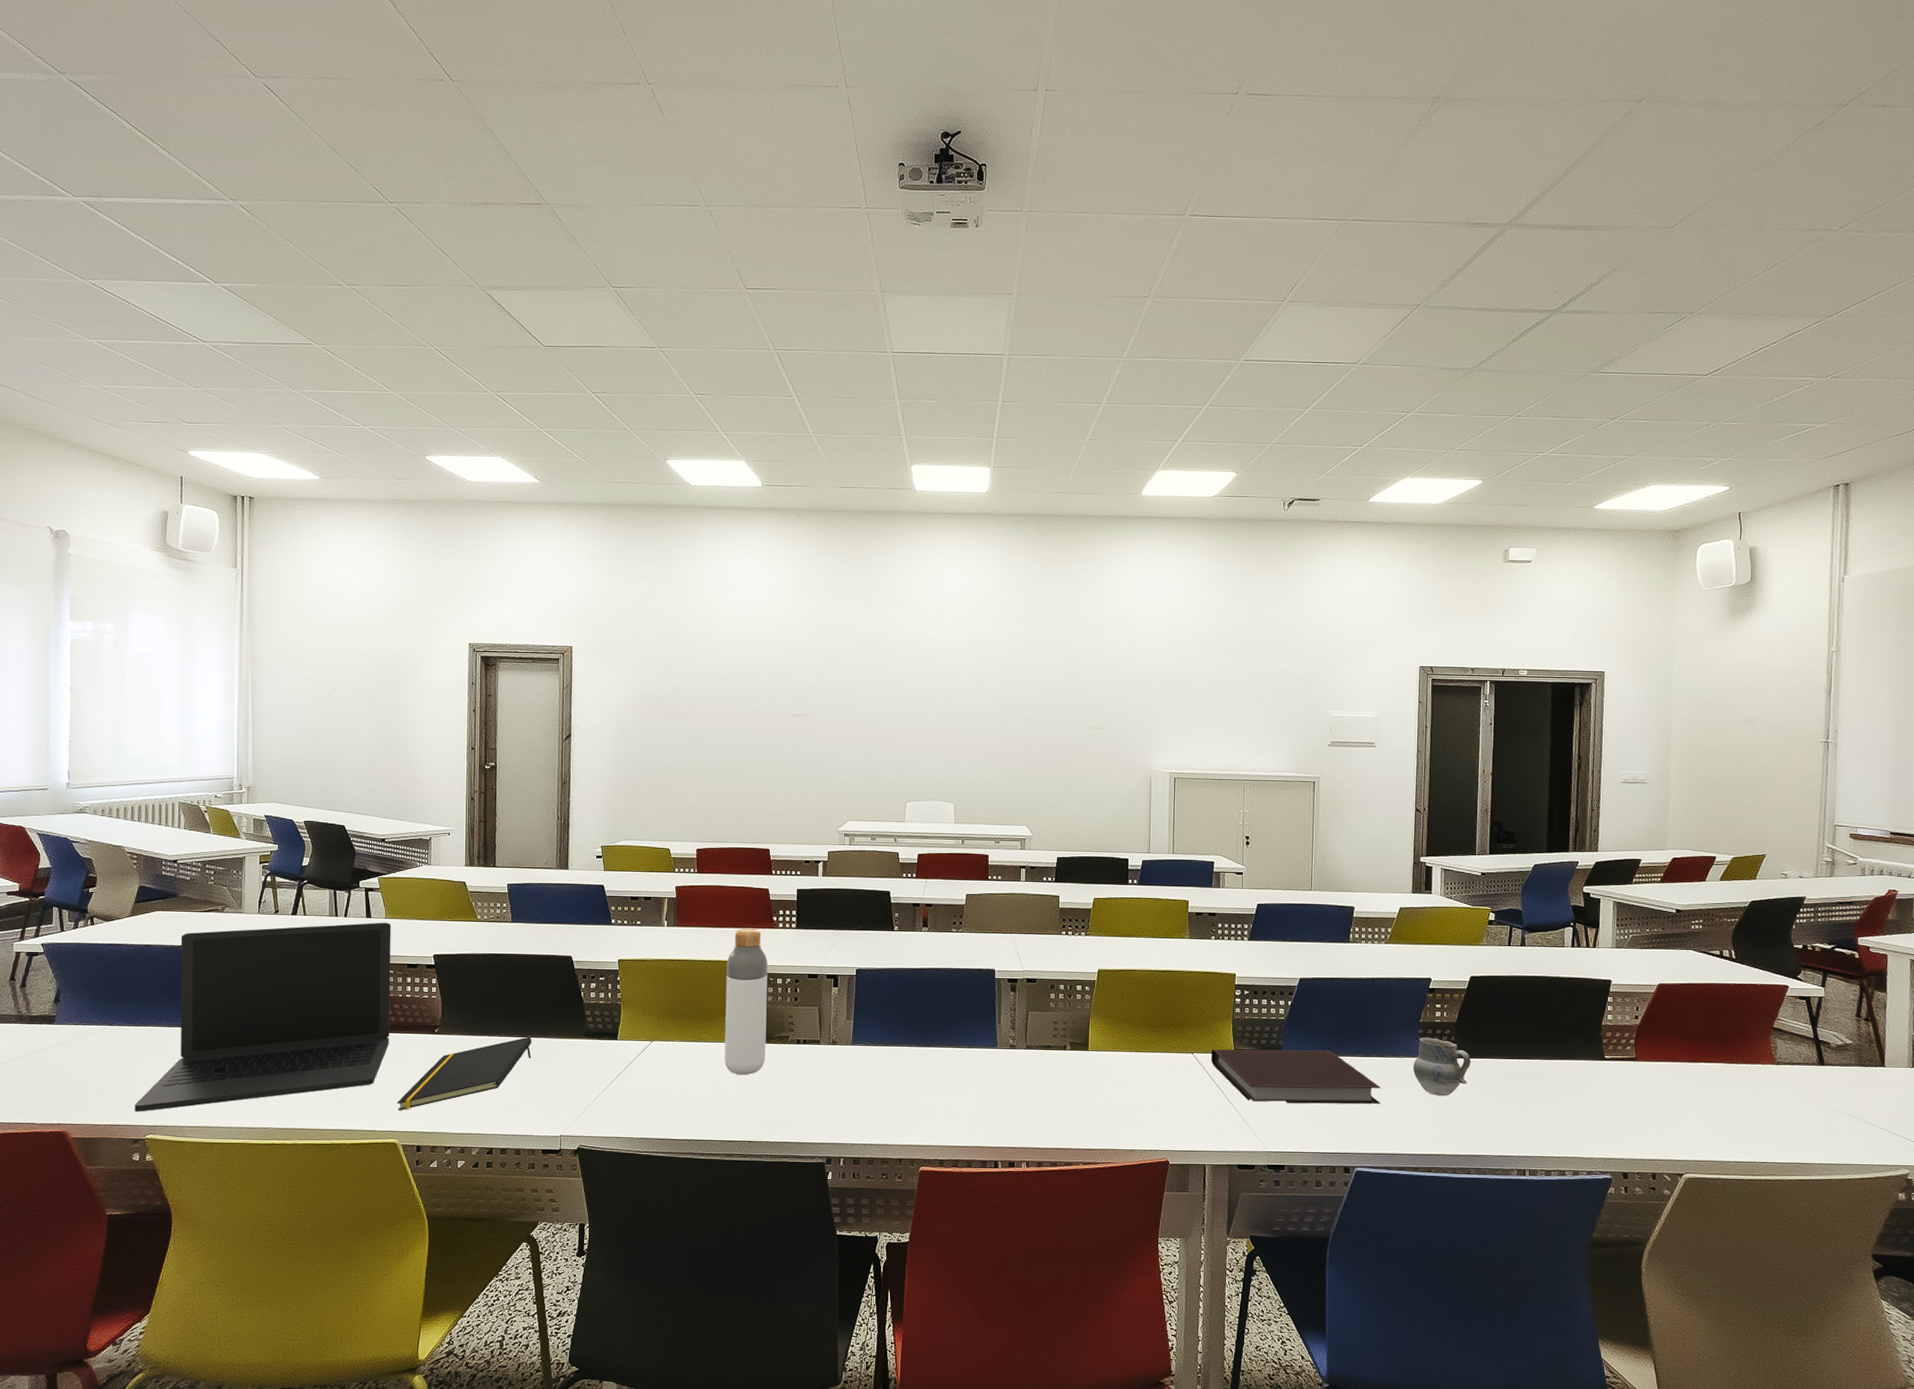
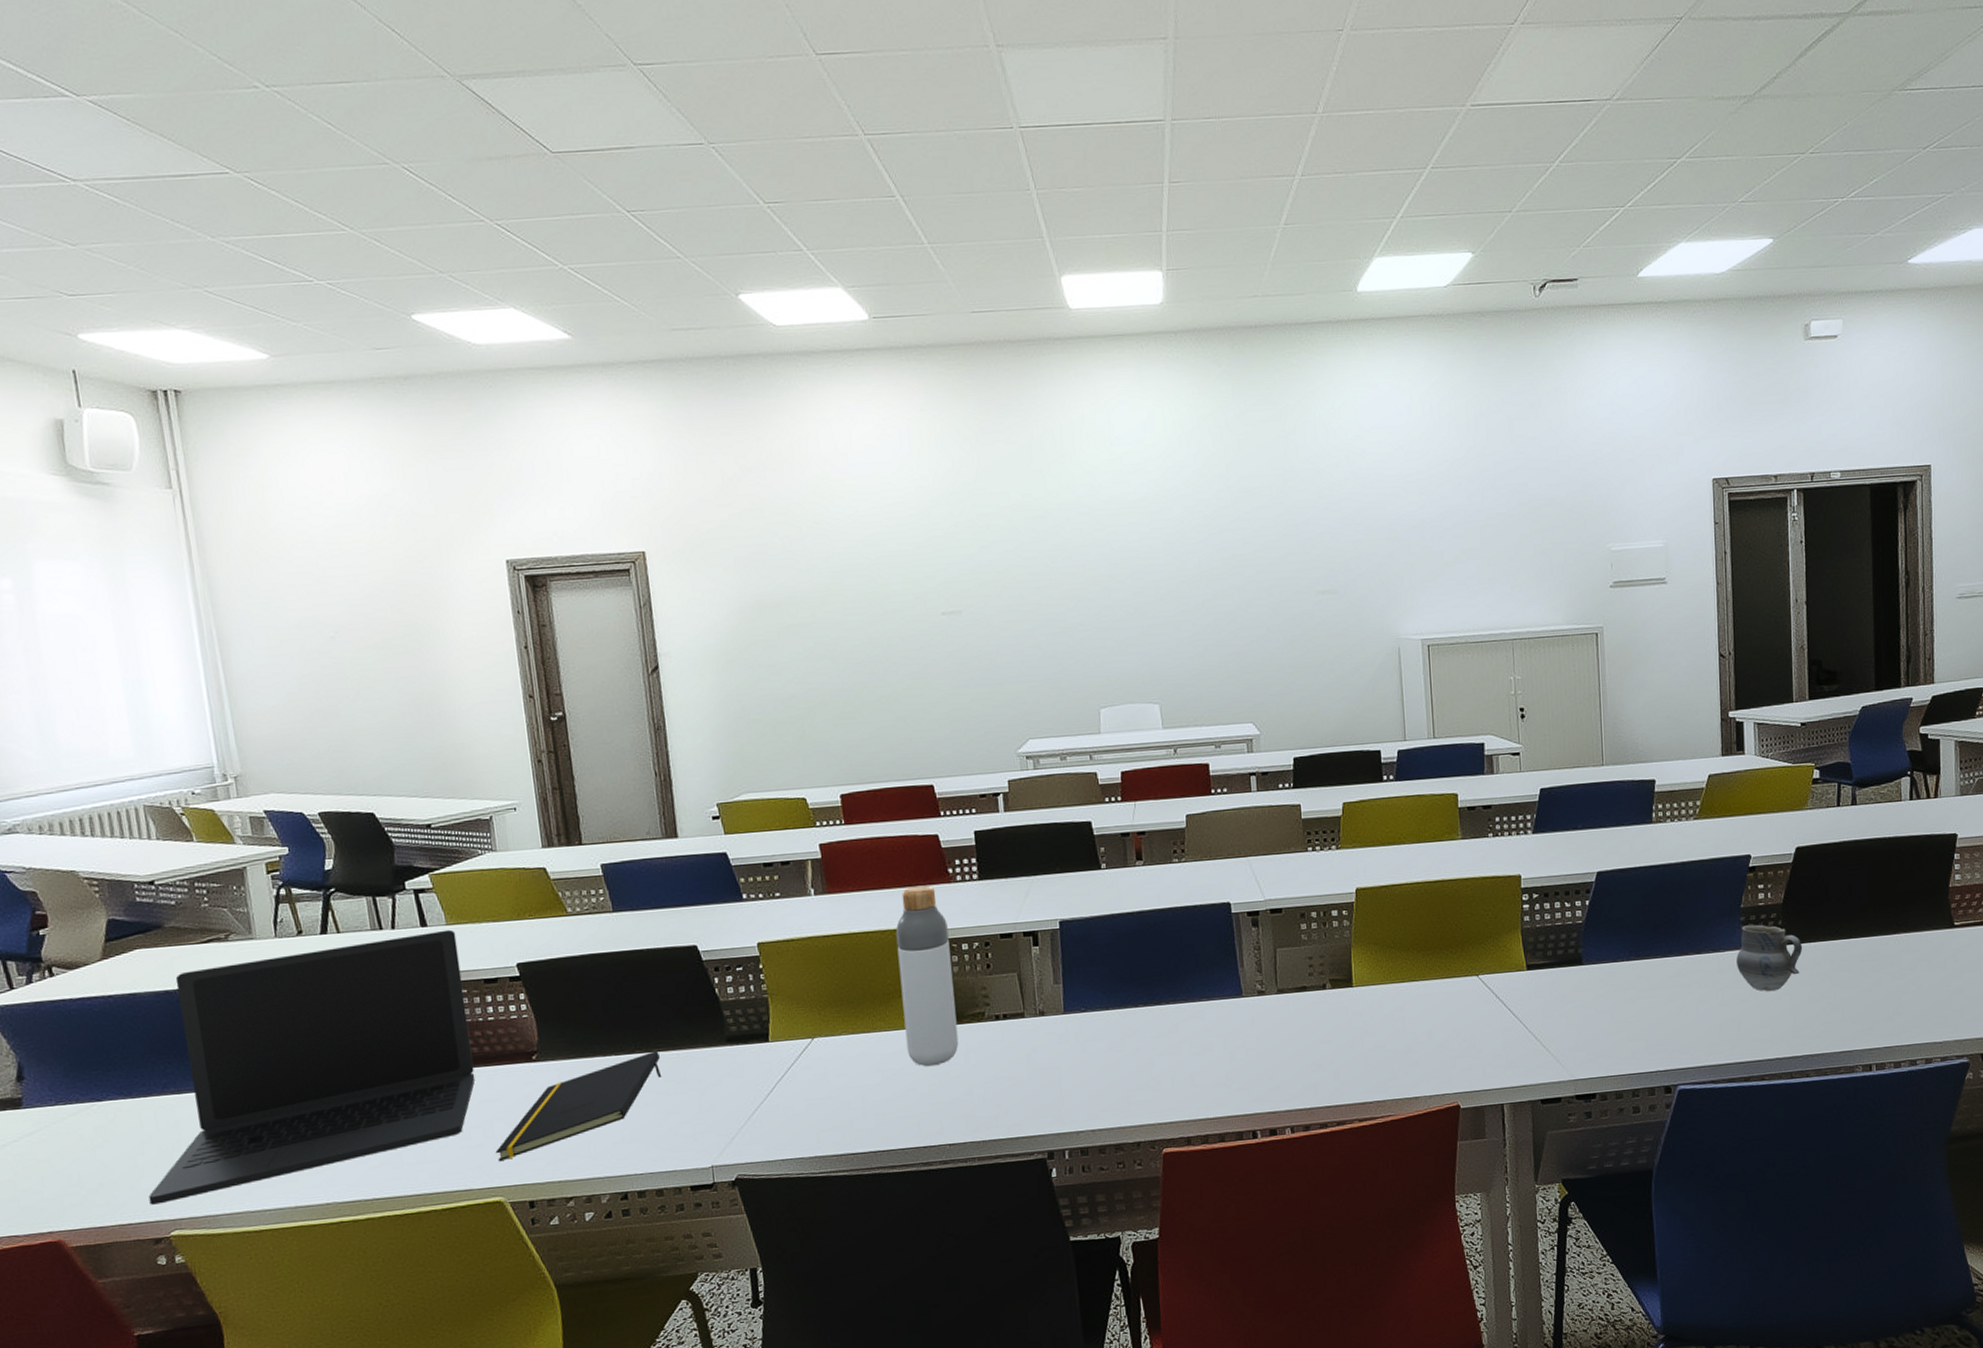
notebook: present [1211,1049,1381,1104] -> none [1499,952,1701,1024]

